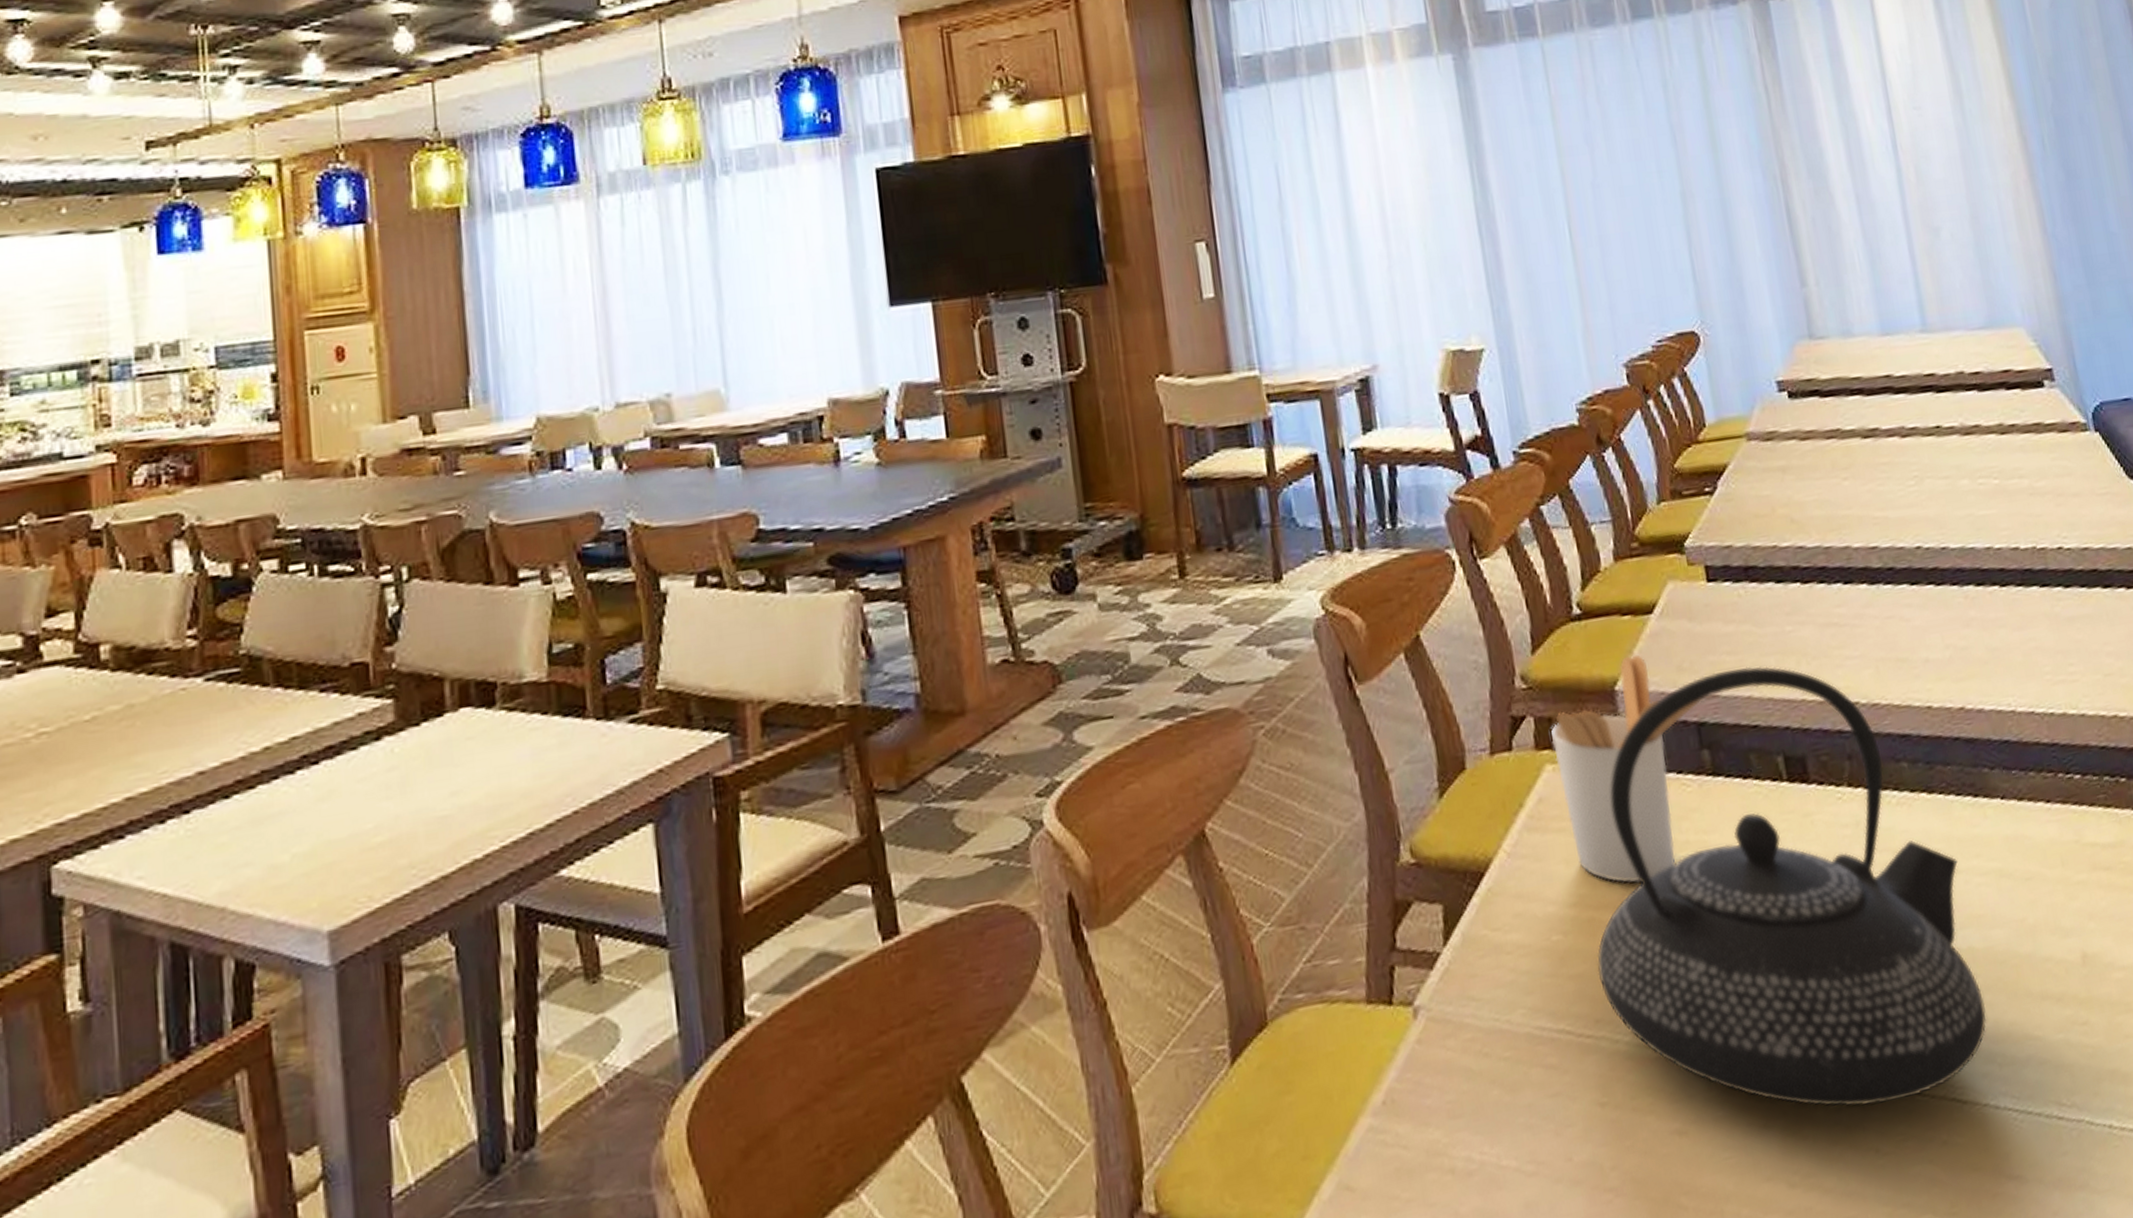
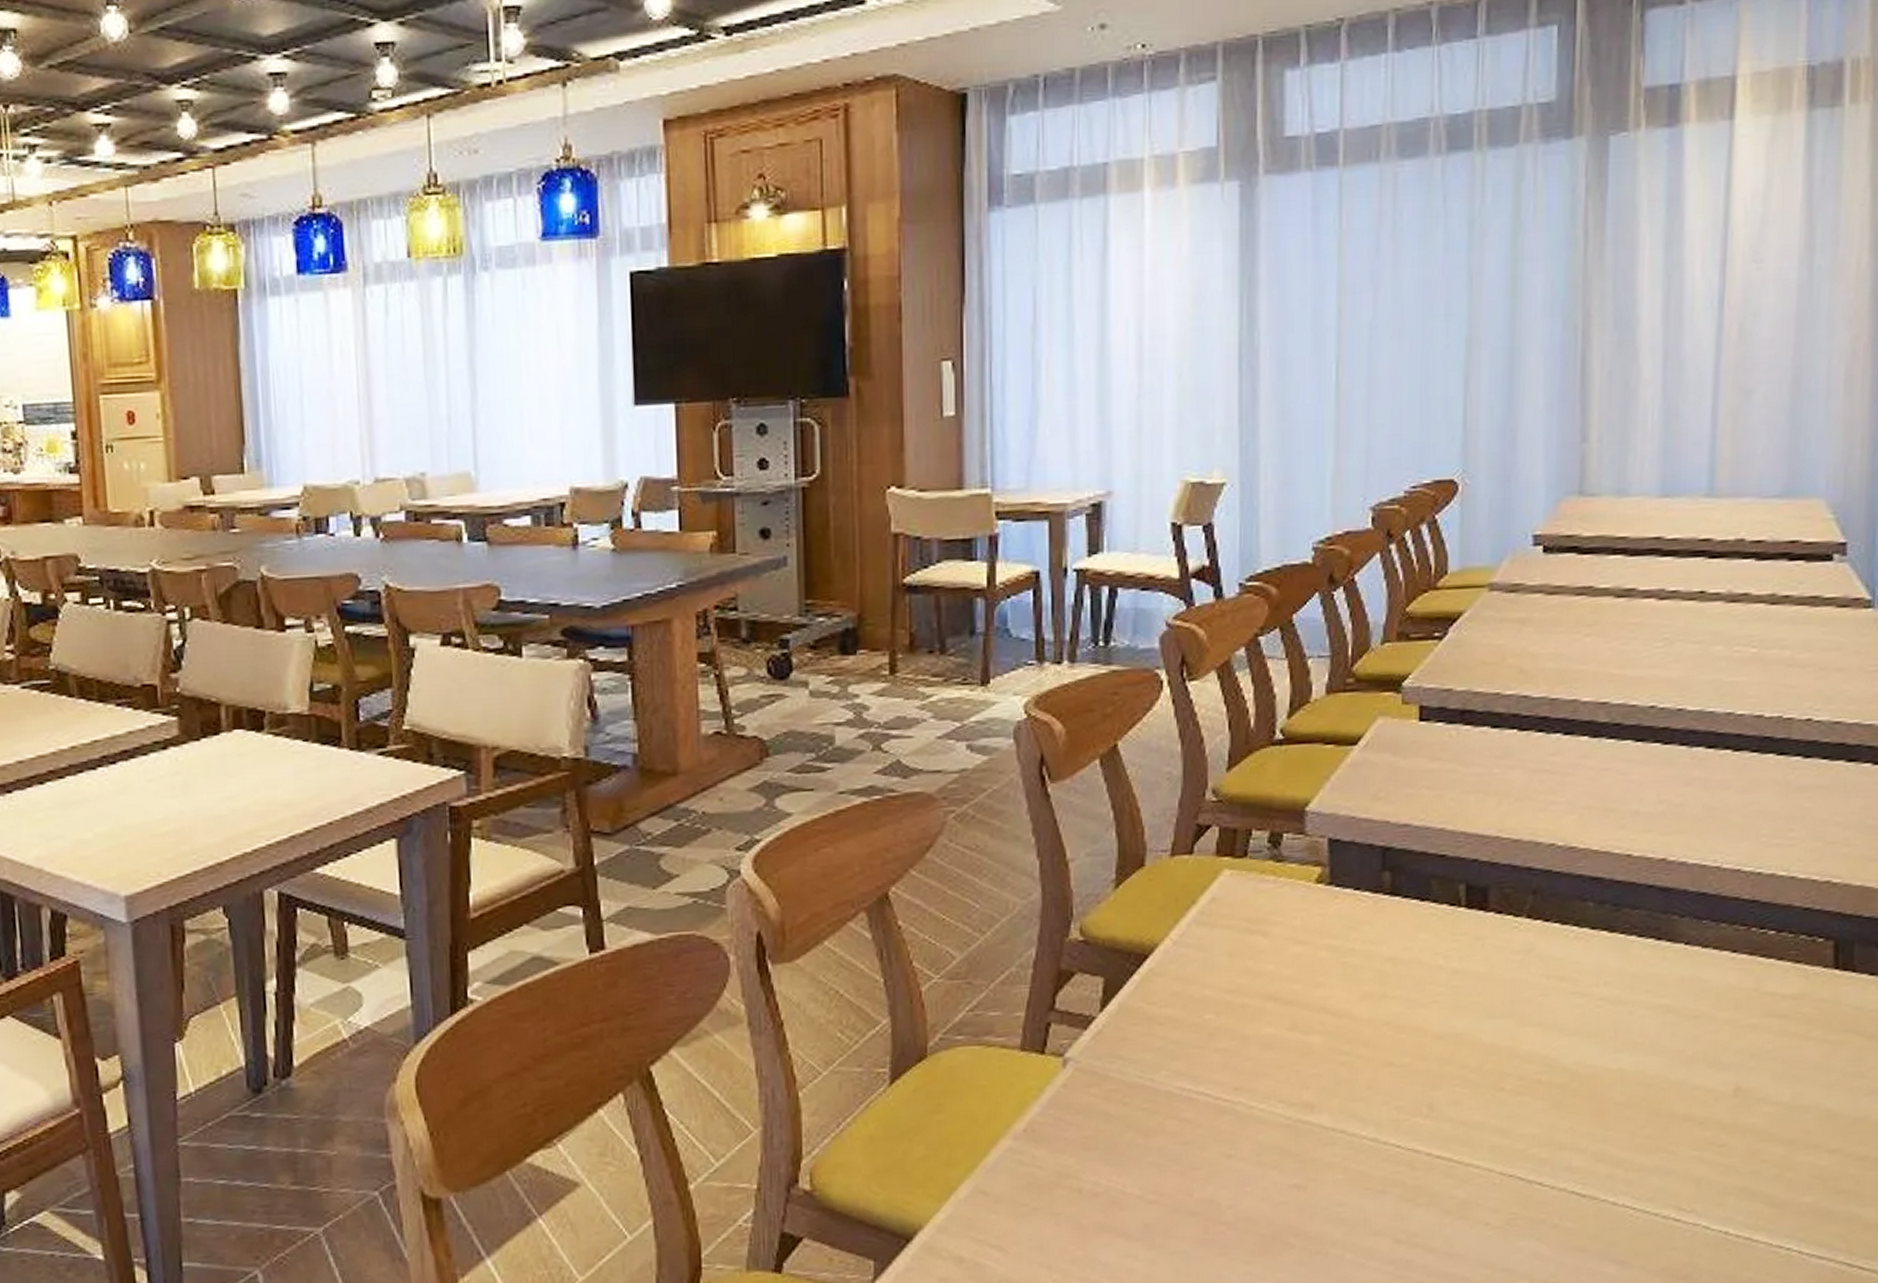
utensil holder: present [1551,654,1703,884] -> none [1233,781,1393,980]
teapot: present [1597,666,1987,1107] -> none [1244,801,1625,1188]

